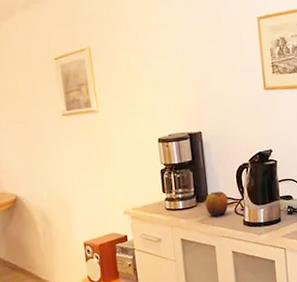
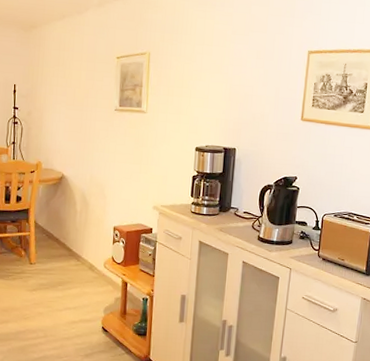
apple: present [205,191,229,217] -> none [227,205,248,228]

